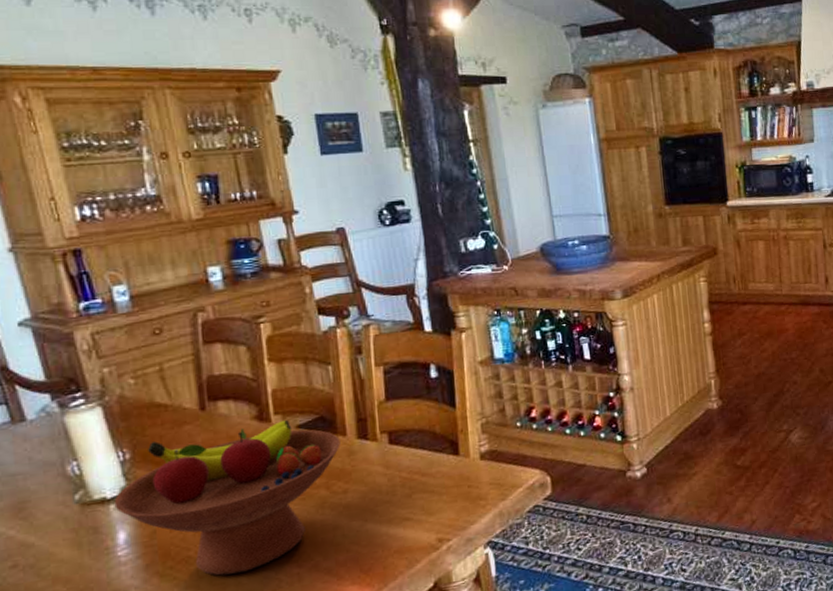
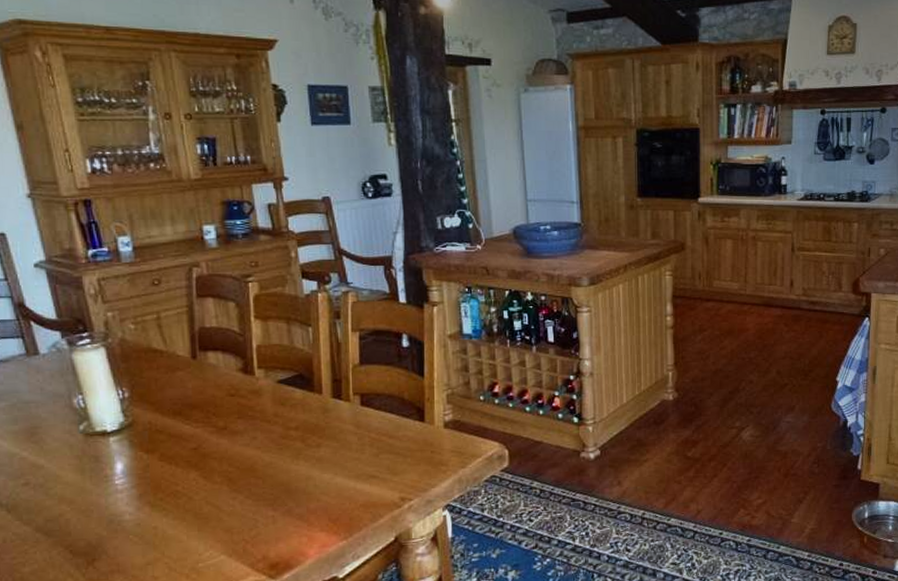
fruit bowl: present [114,420,341,576] -> none [113,375,316,511]

